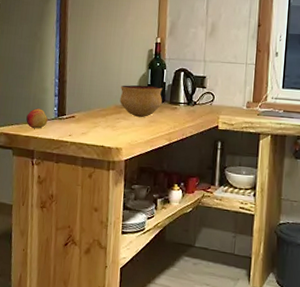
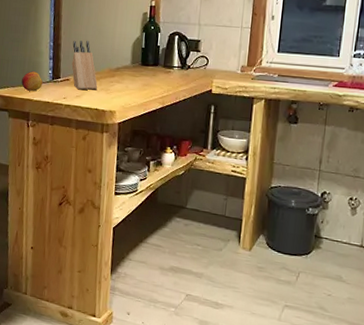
knife block: none [77,77,104,127] -> present [71,40,98,90]
bowl: present [120,85,163,118] -> none [114,48,157,81]

